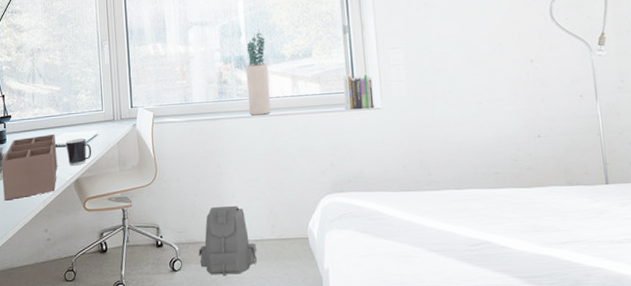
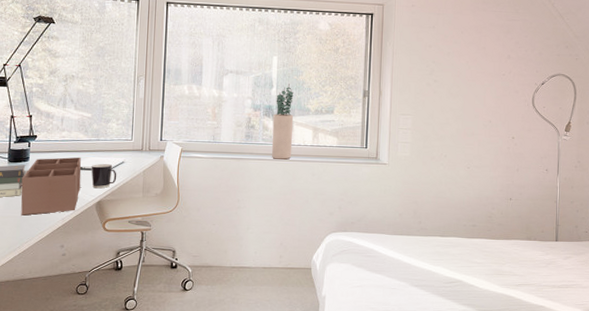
backpack: present [198,205,257,276] -> none [210,236,265,297]
books: present [343,72,374,111] -> none [357,131,383,164]

